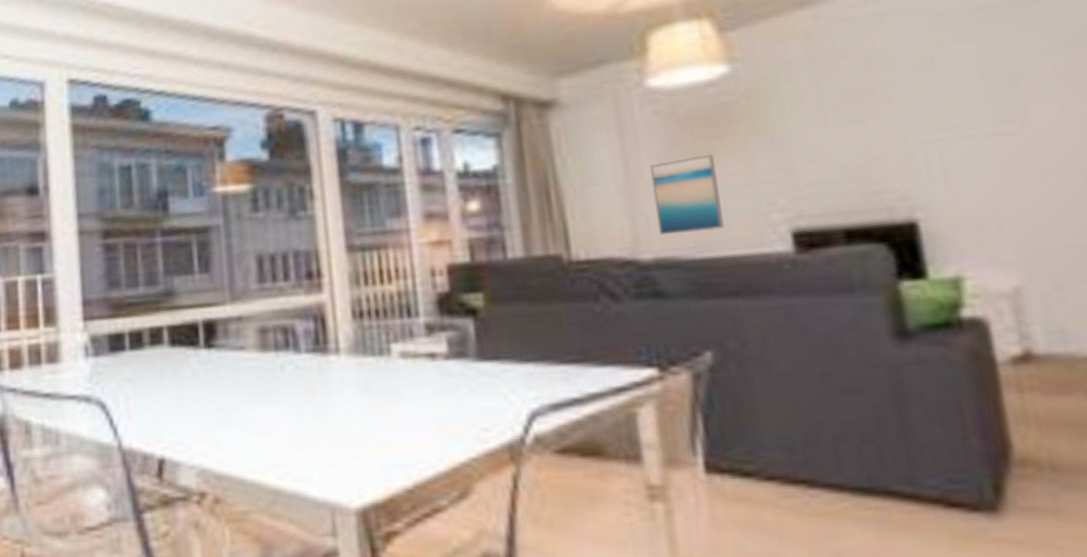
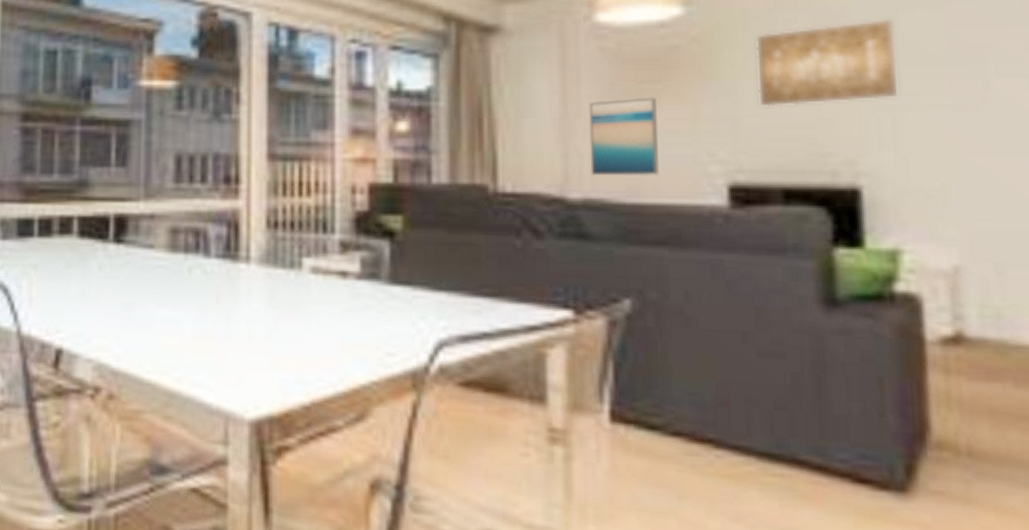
wall art: none [801,57,943,152] -> present [756,18,900,107]

